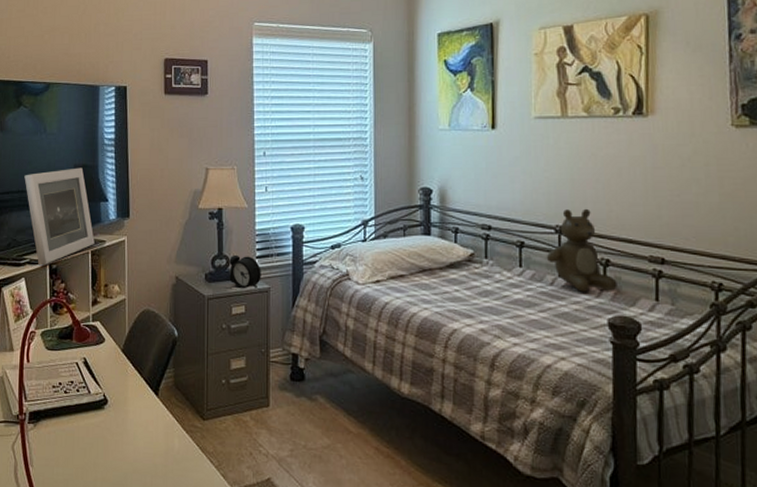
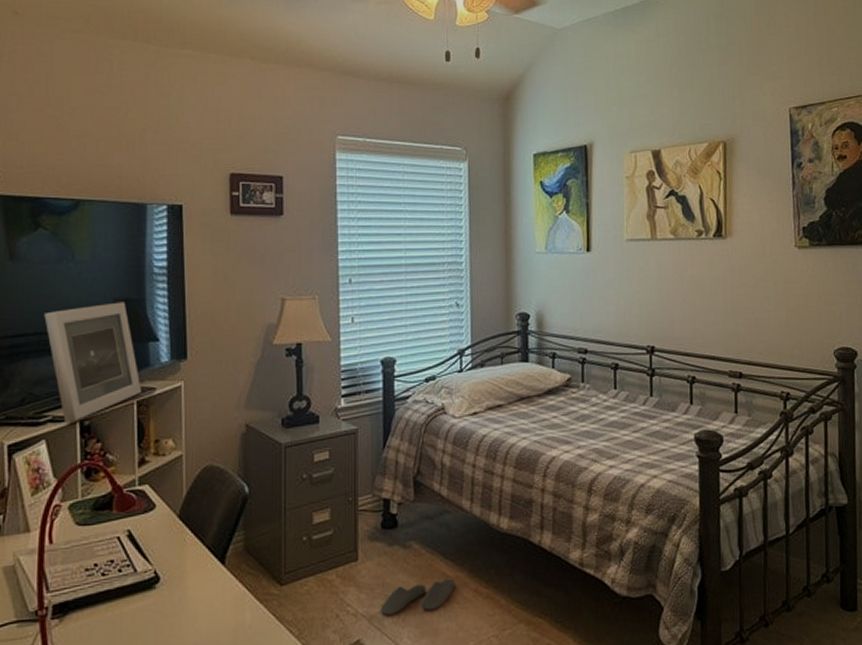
alarm clock: present [229,254,261,289] -> none [310,394,348,433]
slippers: none [289,433,358,461] -> present [381,578,456,616]
teddy bear: present [547,208,617,292] -> none [640,328,702,410]

